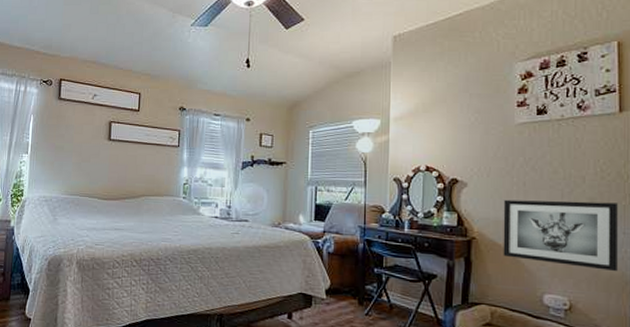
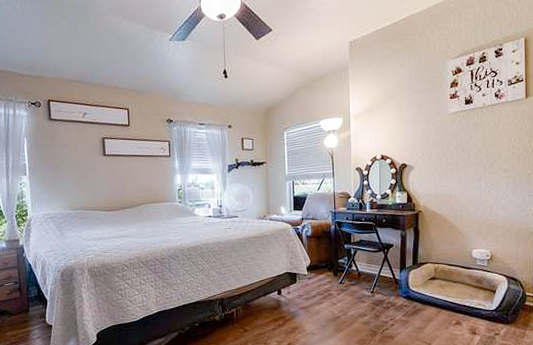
wall art: present [503,199,618,272] -> none [442,172,524,226]

